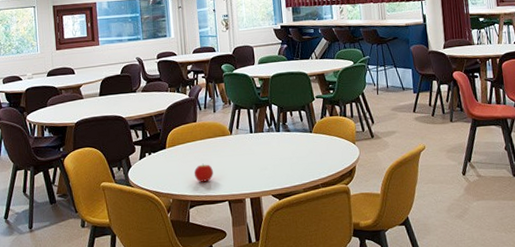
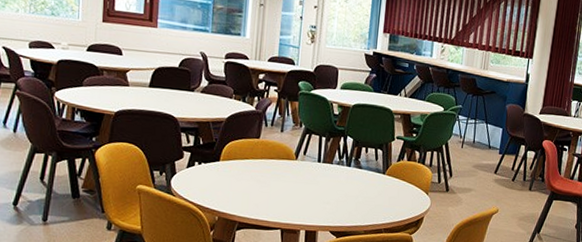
fruit: present [194,163,213,182] -> none [247,185,270,205]

